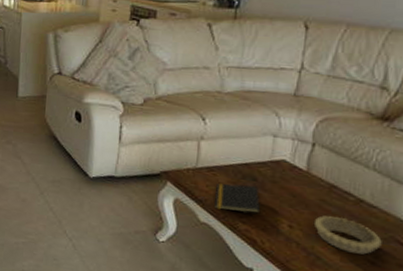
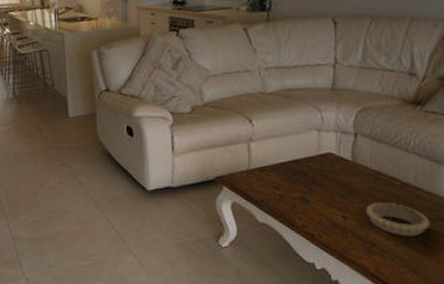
notepad: present [214,183,261,214] -> none [270,180,315,209]

